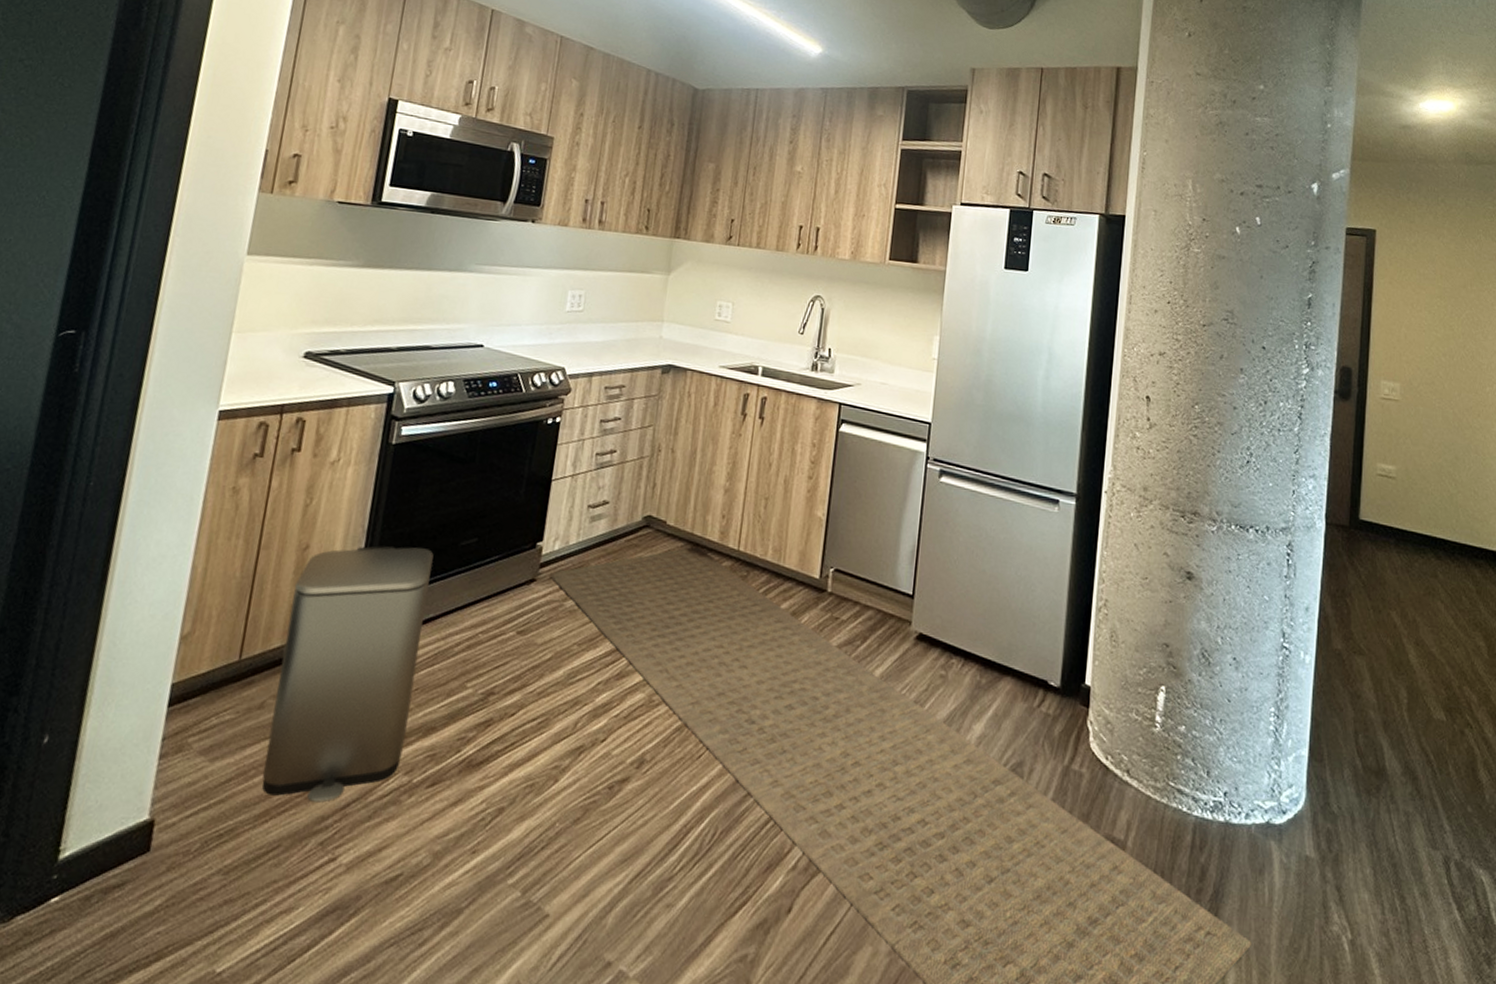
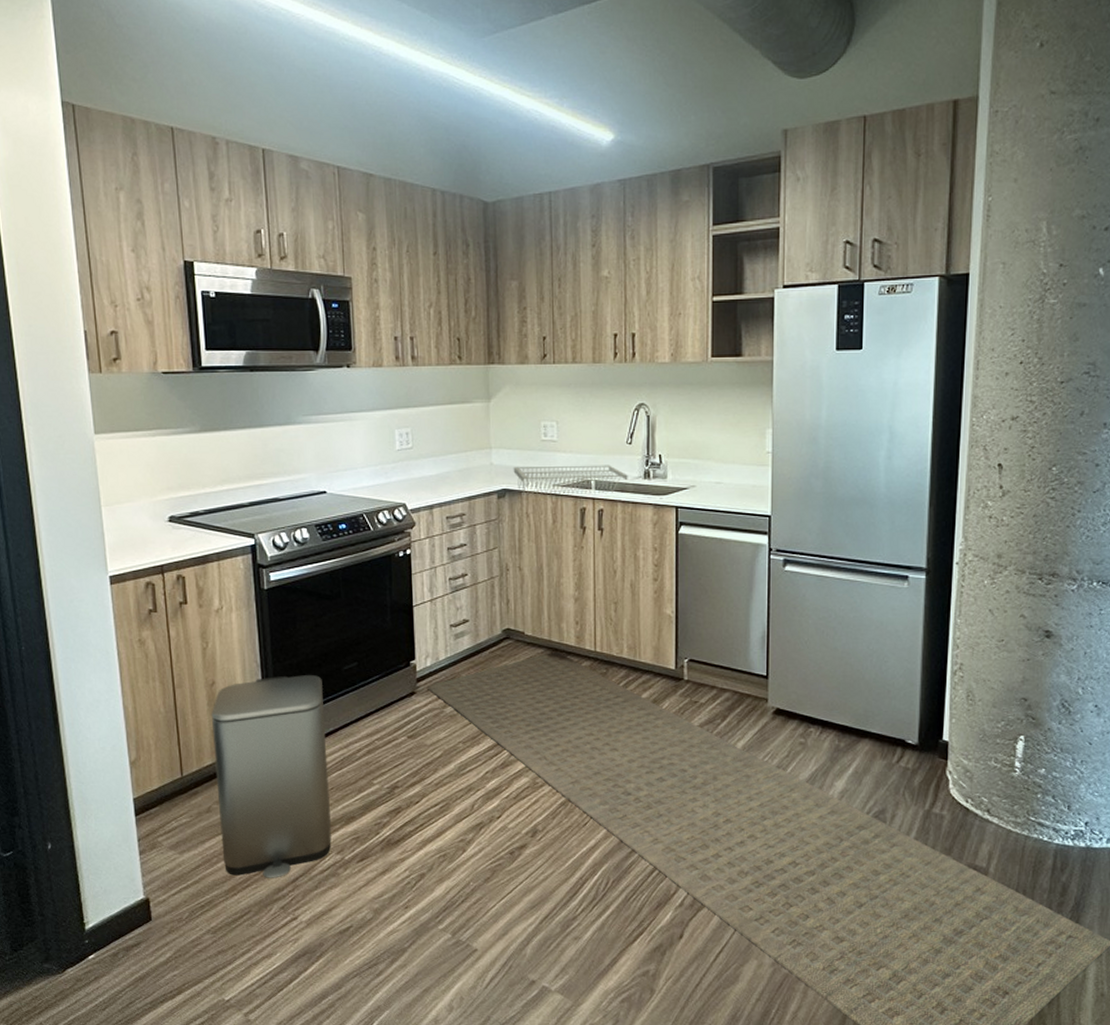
dish rack: none [682,343,796,382] -> present [513,465,628,495]

